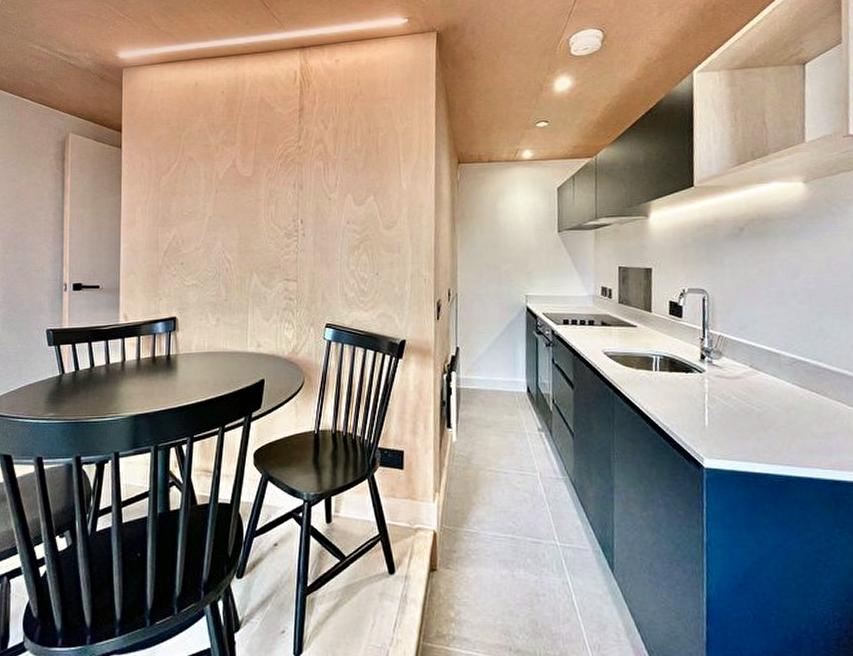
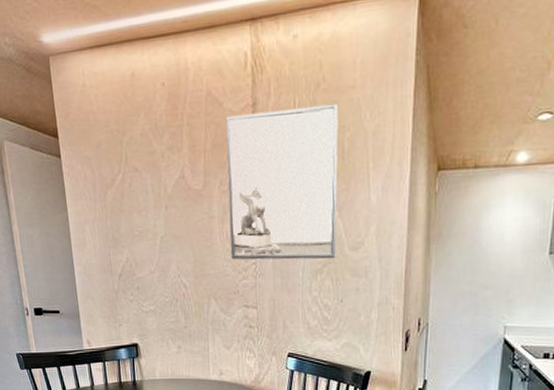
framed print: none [274,110,373,237] -> present [226,103,338,260]

